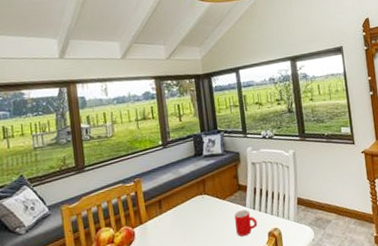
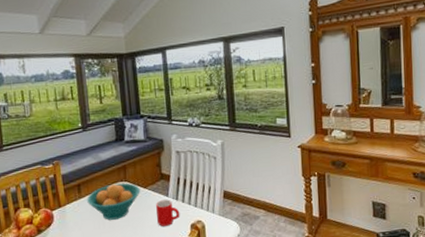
fruit bowl: none [168,196,219,234] -> present [87,183,140,220]

